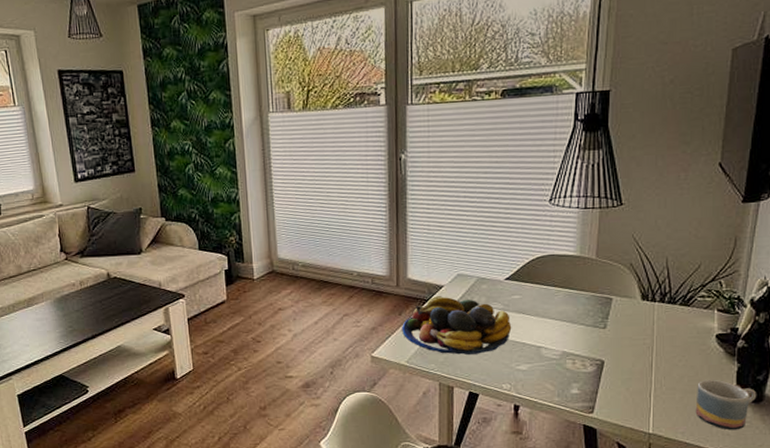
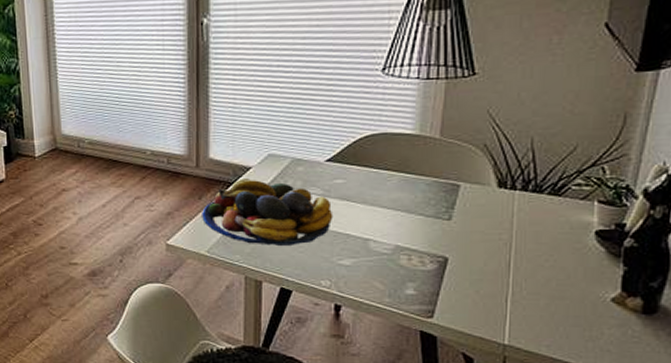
mug: present [695,380,757,430] -> none [565,285,649,346]

